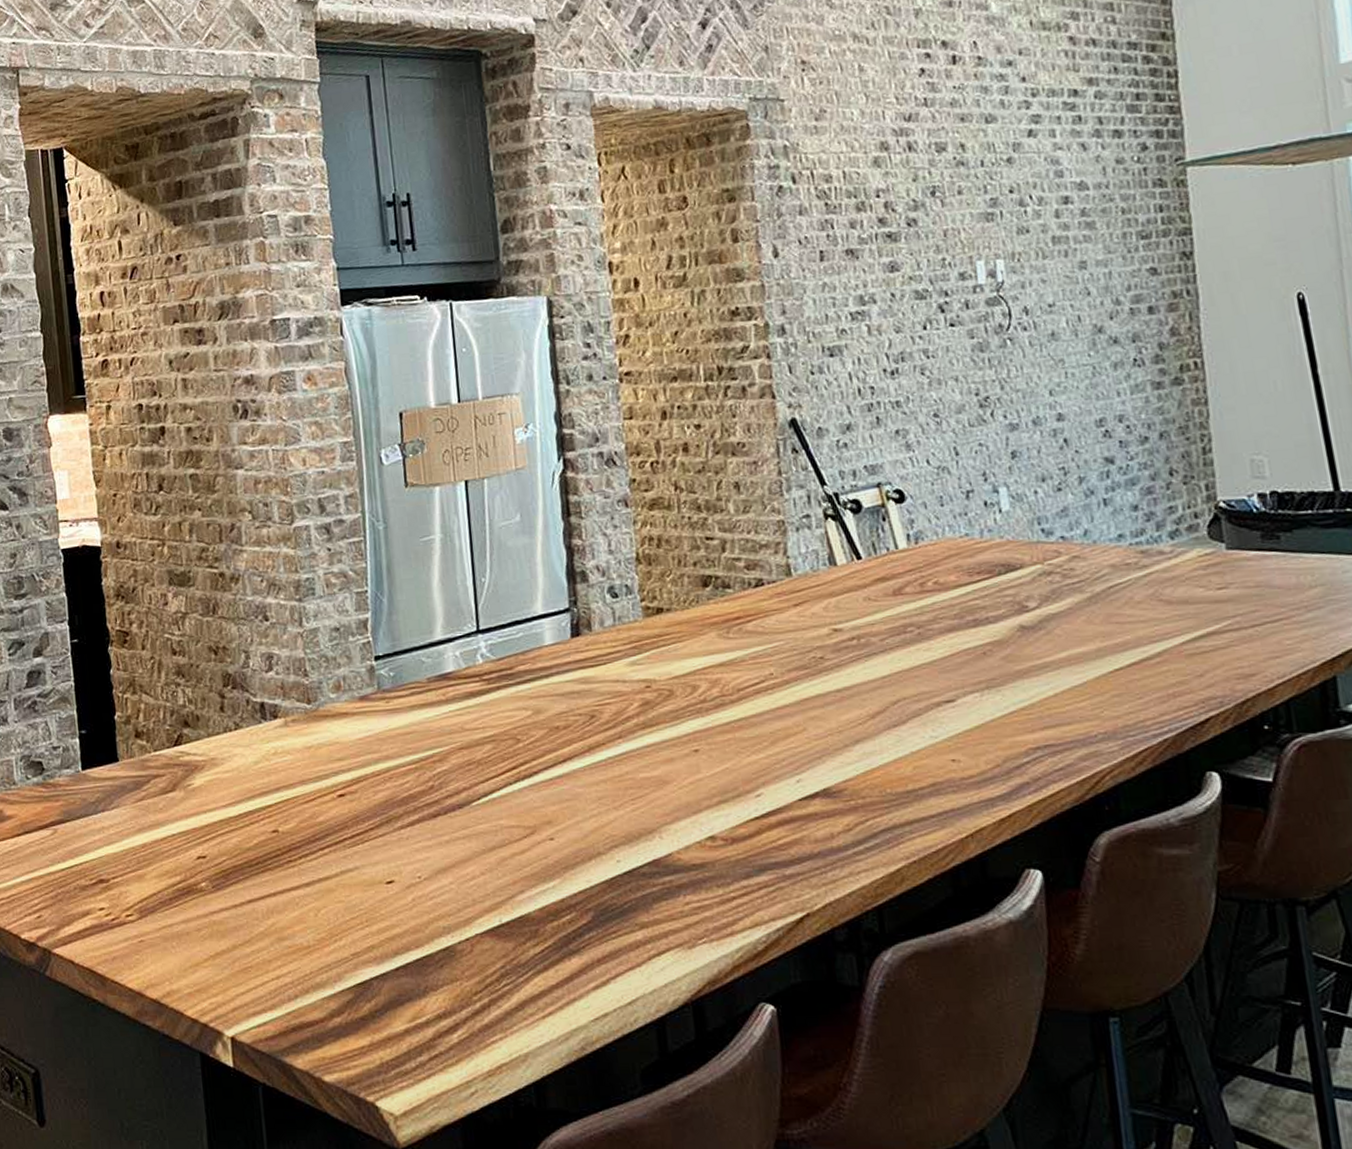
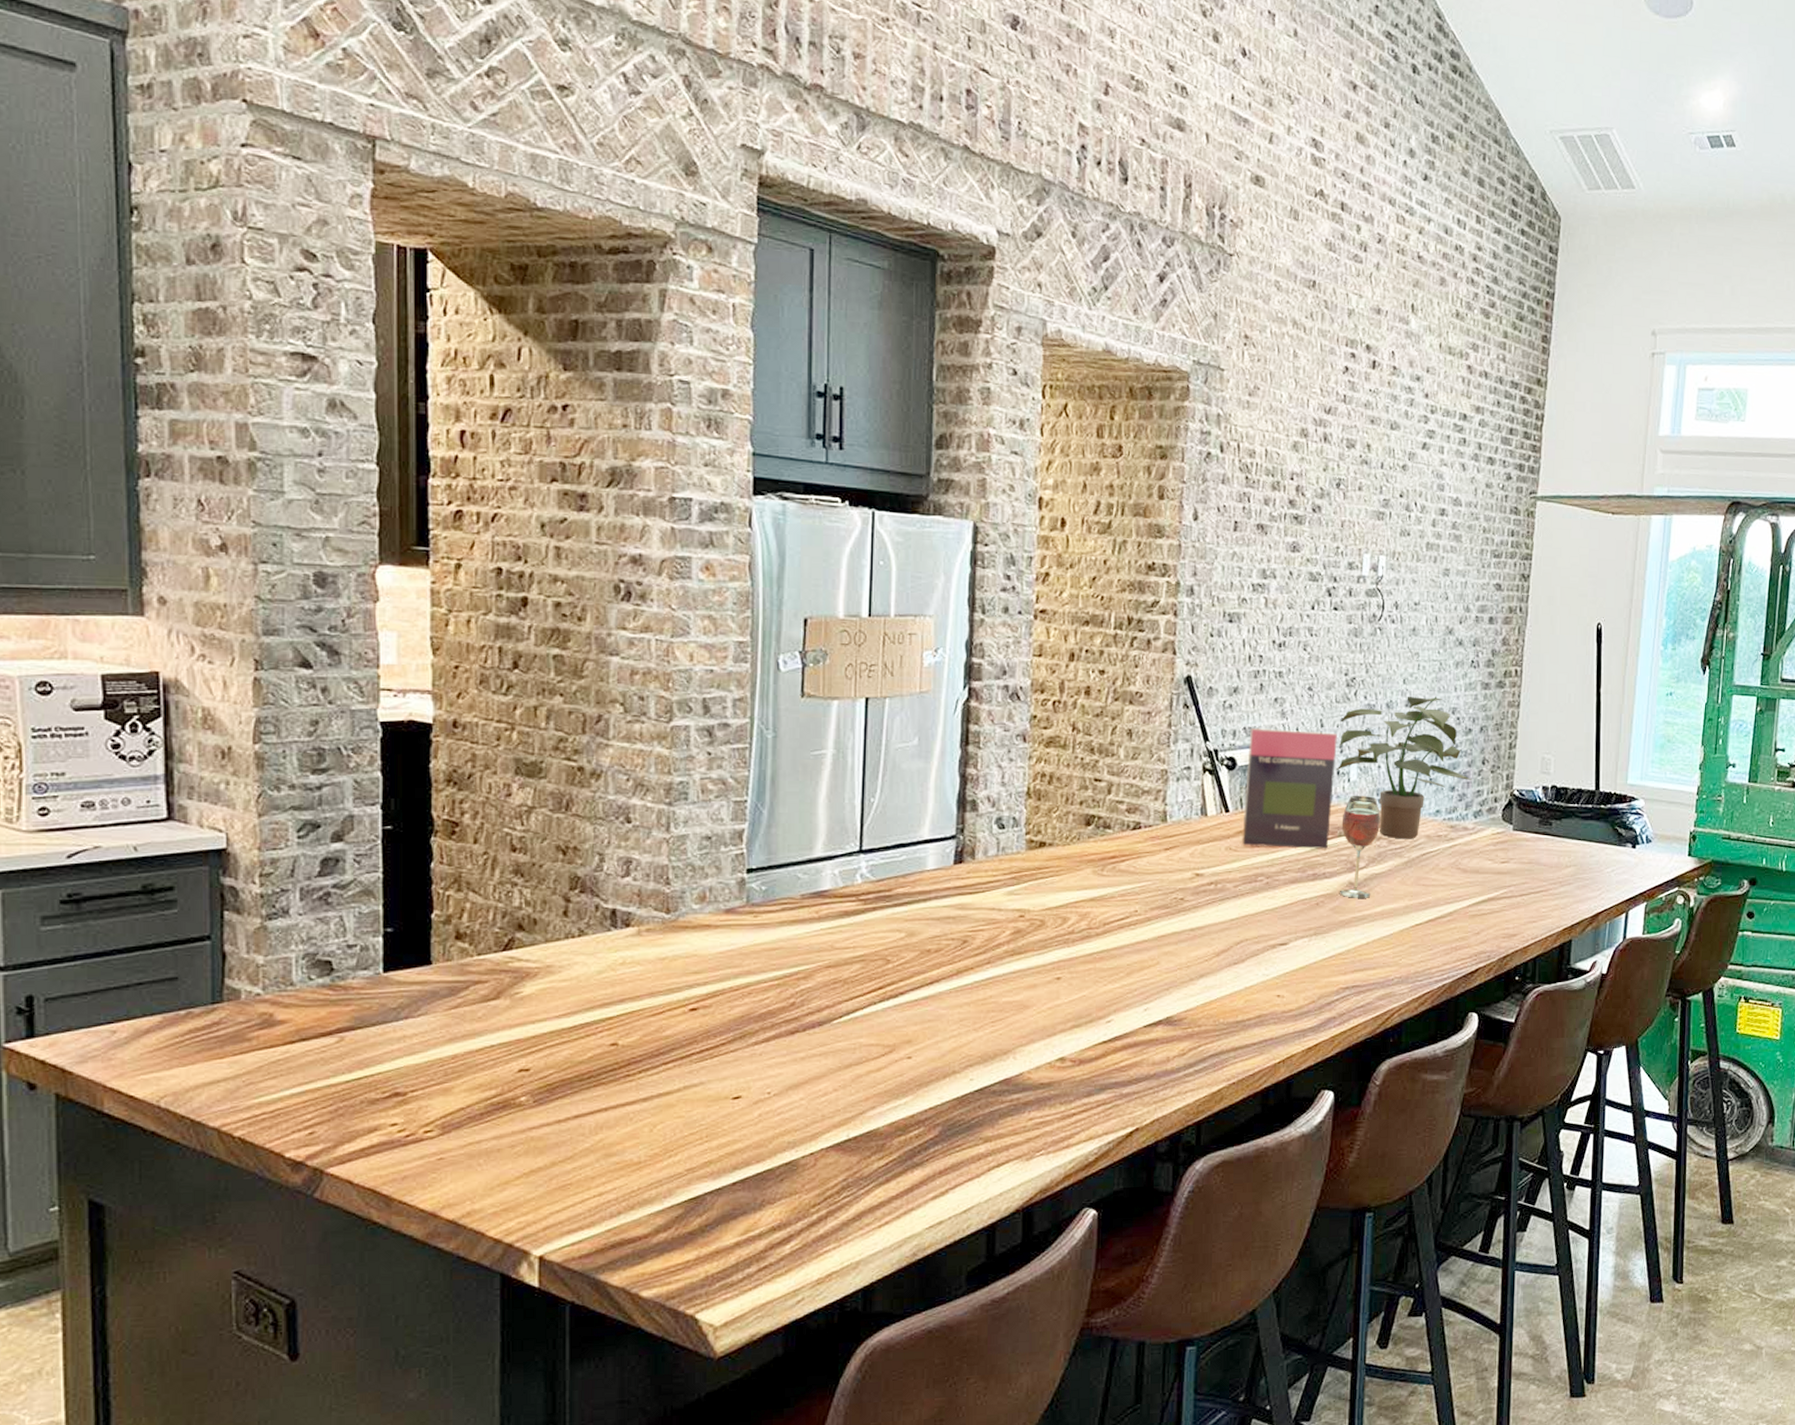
book: none [871,460,987,594] -> present [1242,727,1337,849]
potted plant: none [978,405,1159,572] -> present [1335,696,1472,839]
wineglass: none [999,526,1051,644] -> present [1339,795,1381,898]

